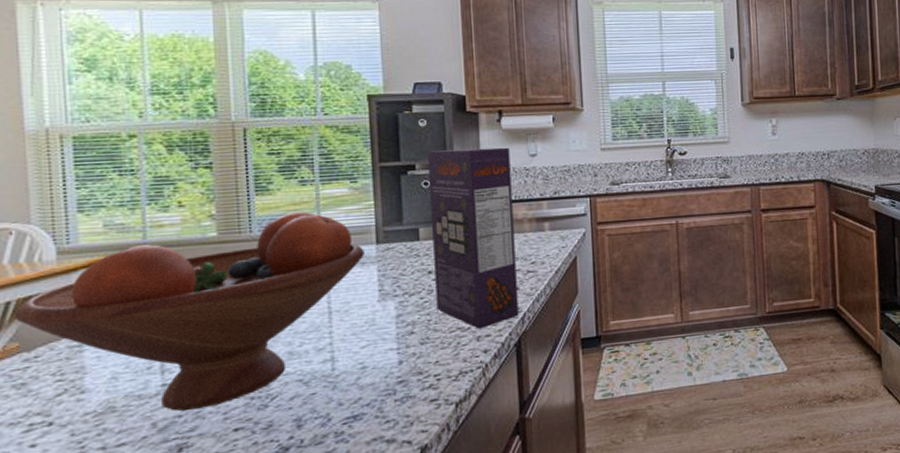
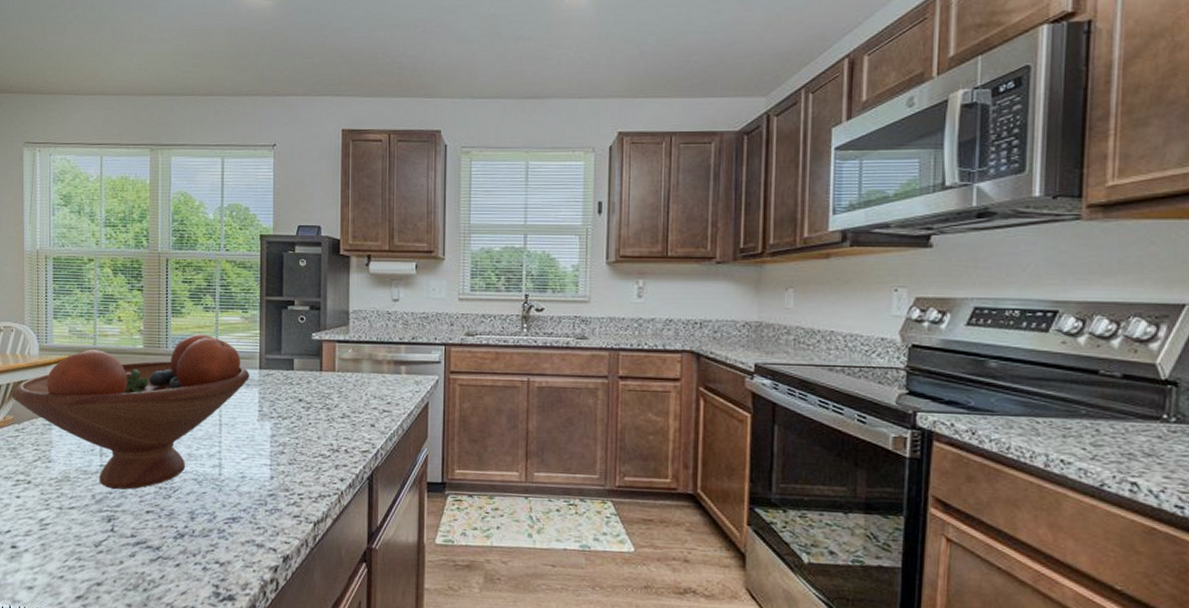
cereal box: present [428,147,519,329] -> none [304,289,375,458]

